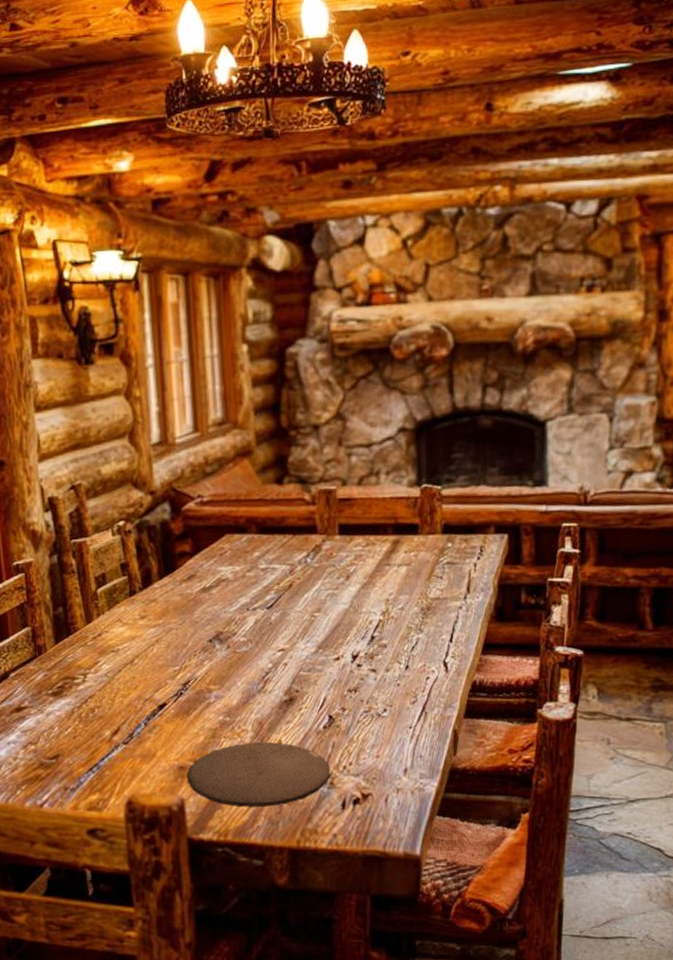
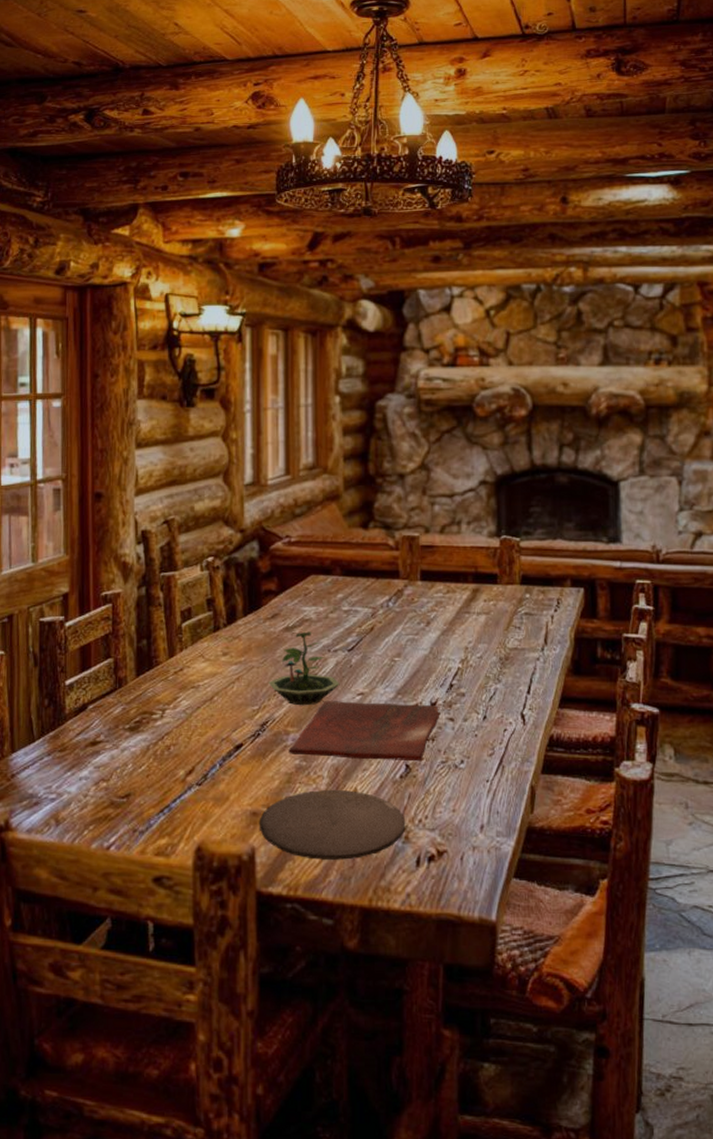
terrarium: none [188,591,260,665] -> present [268,631,340,706]
cutting board: none [212,657,361,713] -> present [288,701,439,762]

